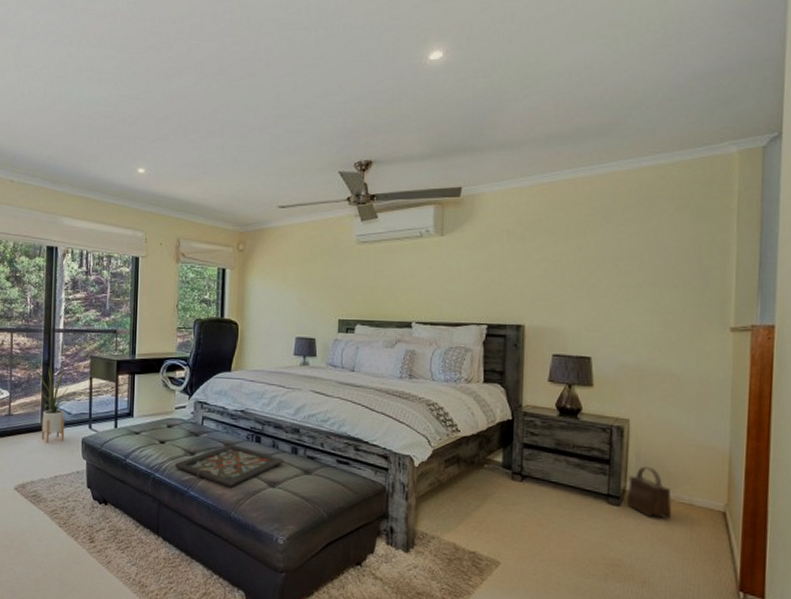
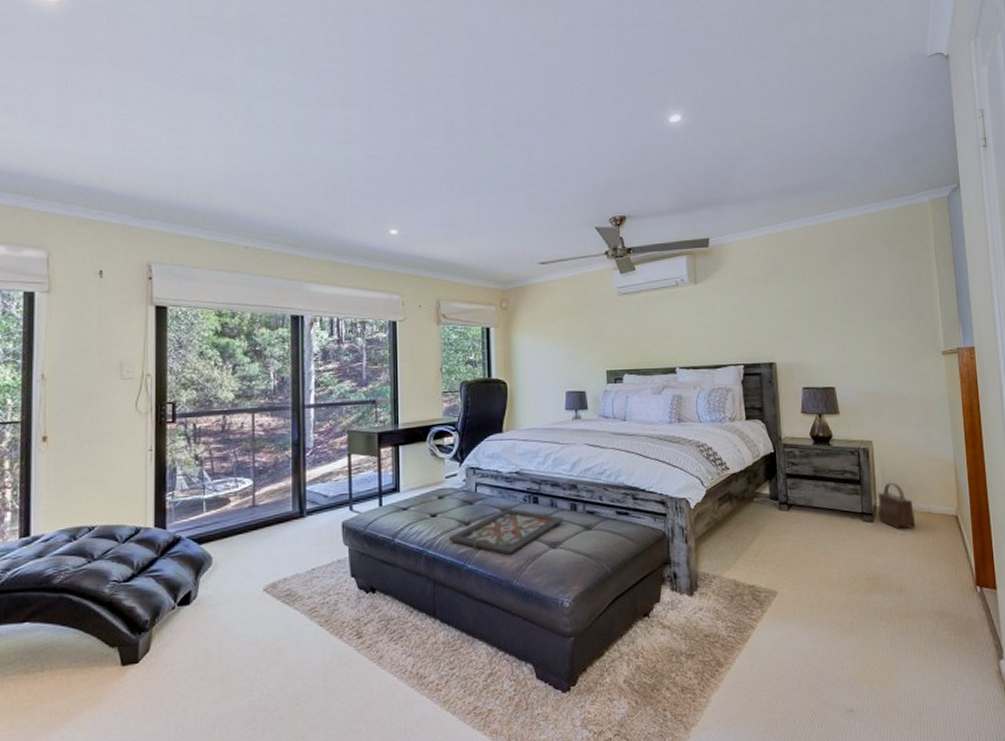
house plant: present [31,367,71,443] -> none [278,446,327,532]

